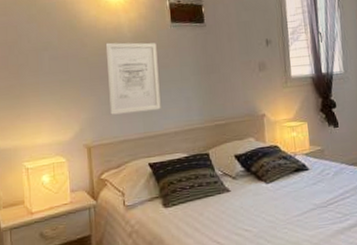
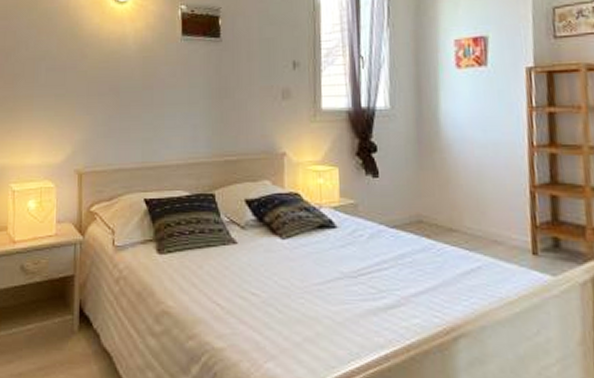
wall art: present [105,42,161,115] -> none [106,55,163,138]

